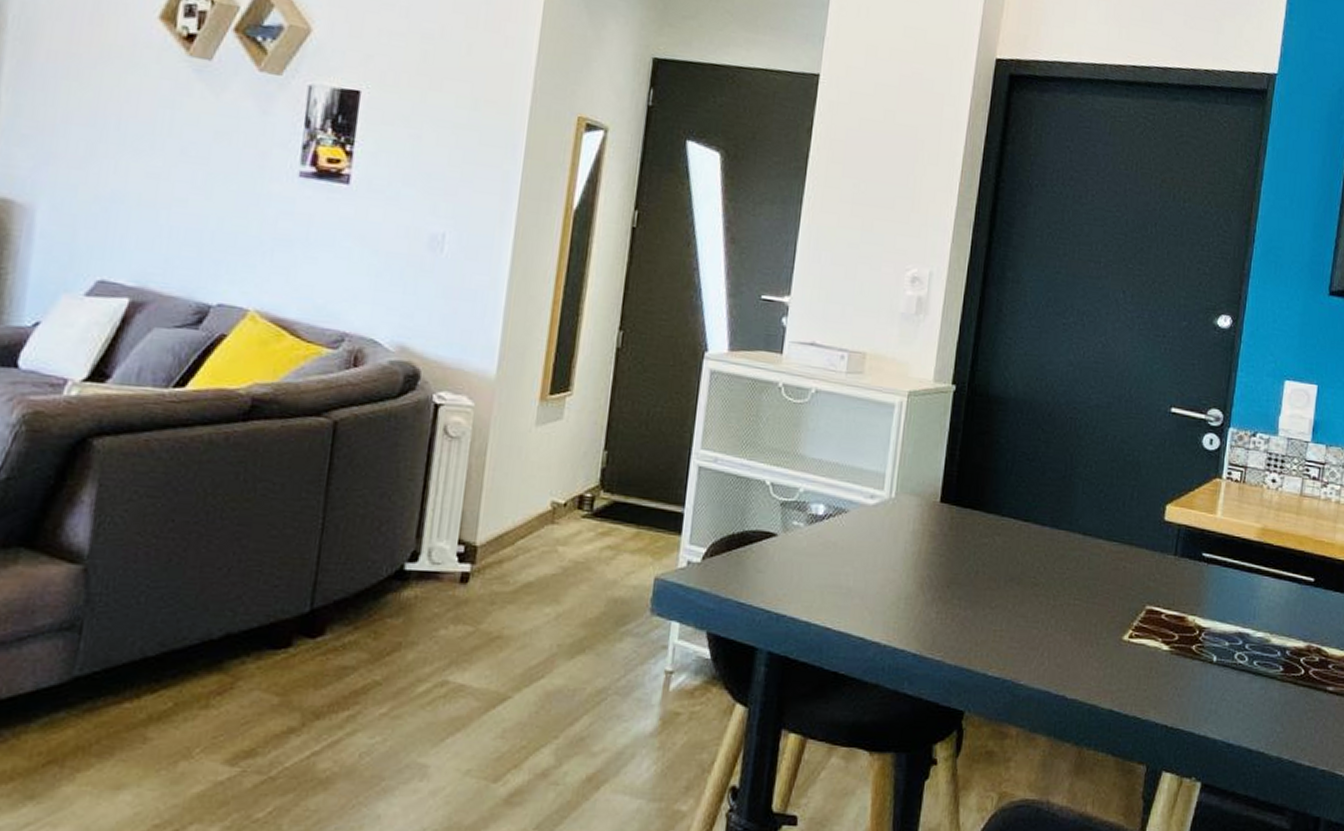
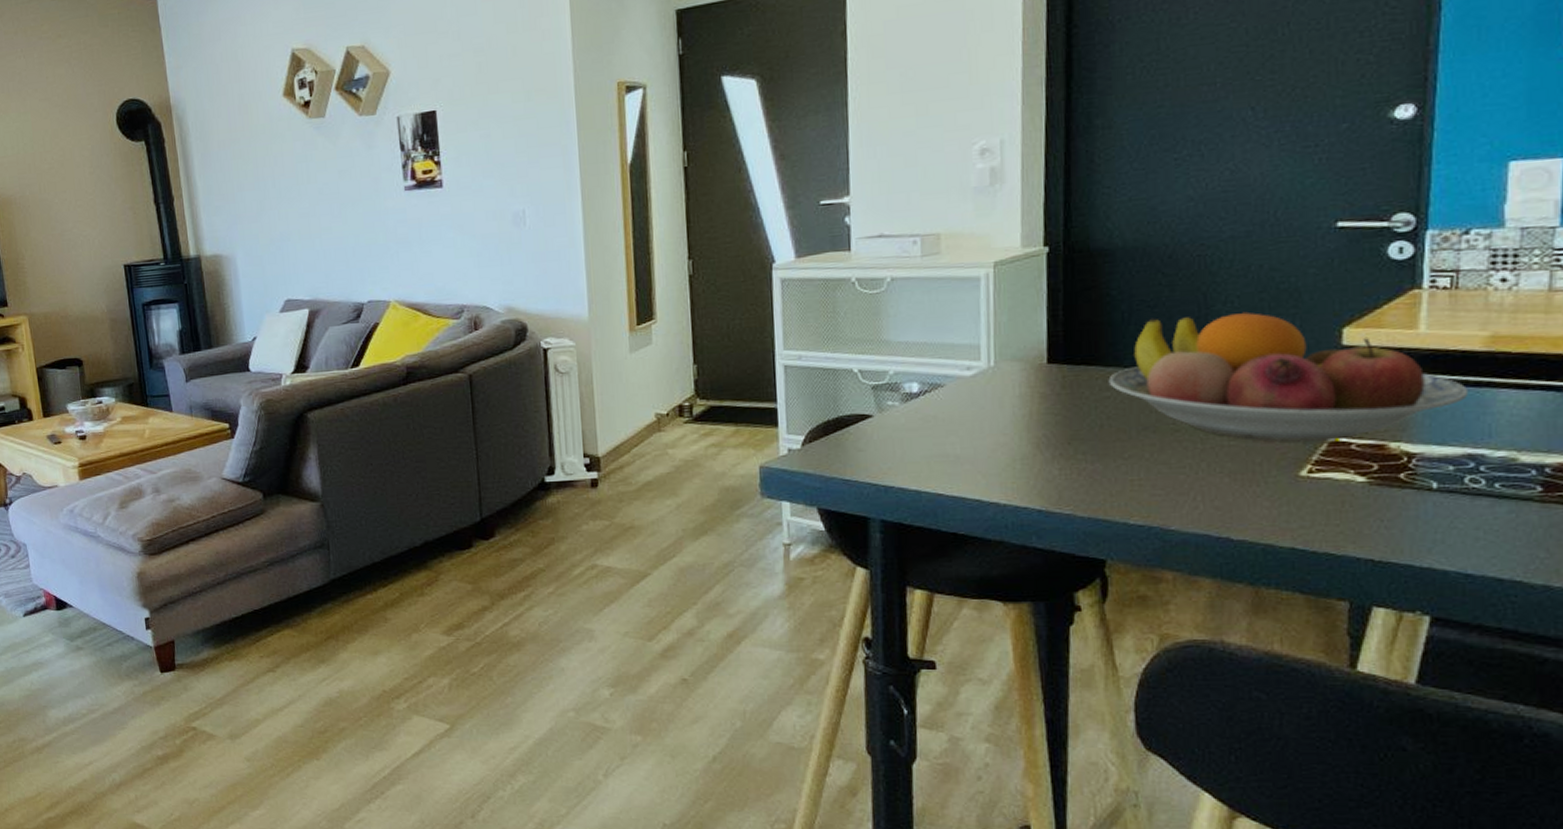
fruit bowl: none [988,471,1243,609] -> present [1108,313,1467,442]

